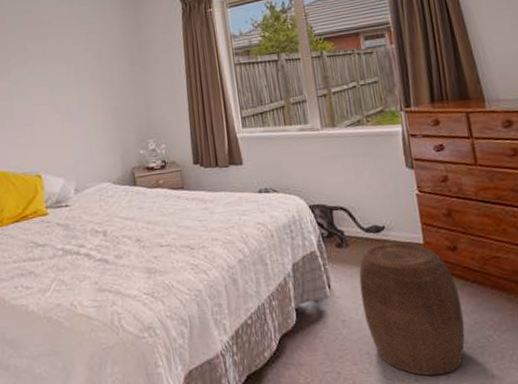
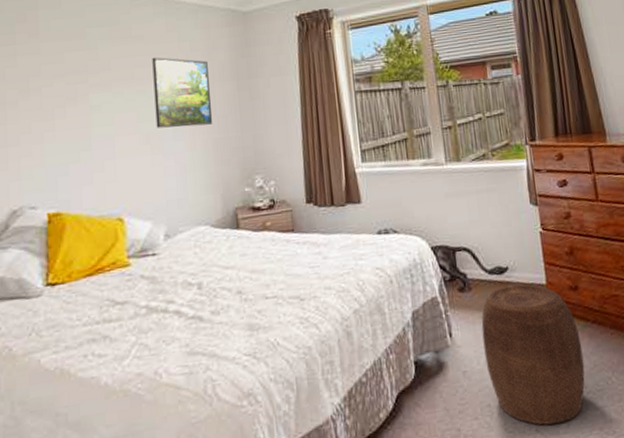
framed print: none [59,38,112,100] -> present [152,57,213,128]

